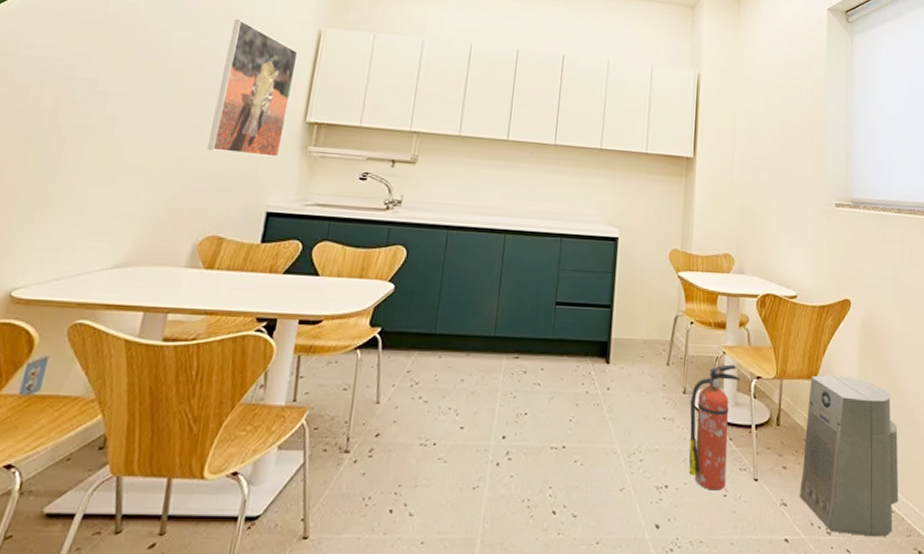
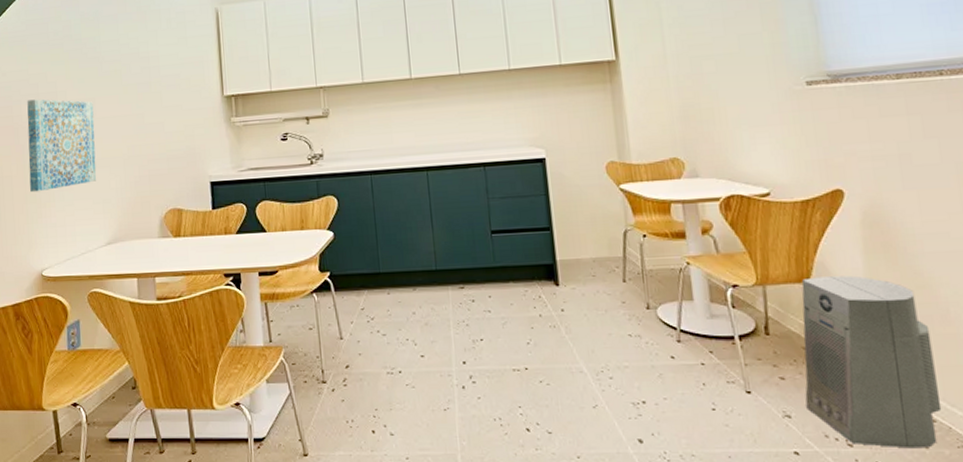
wall art: none [25,82,143,193] -> present [27,99,97,193]
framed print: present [206,19,298,157] -> none [145,15,209,136]
fire extinguisher: present [689,364,741,491] -> none [656,275,713,405]

